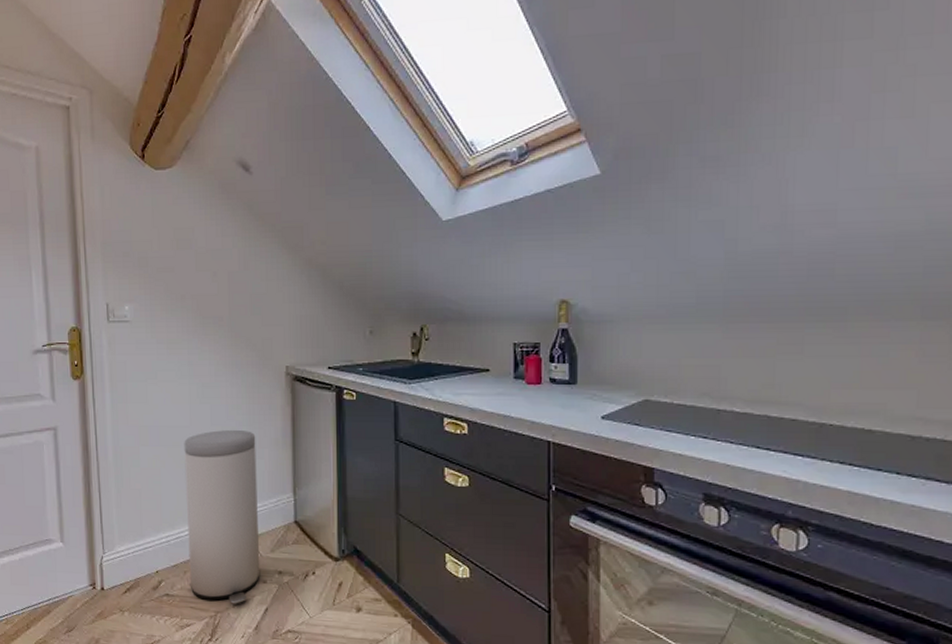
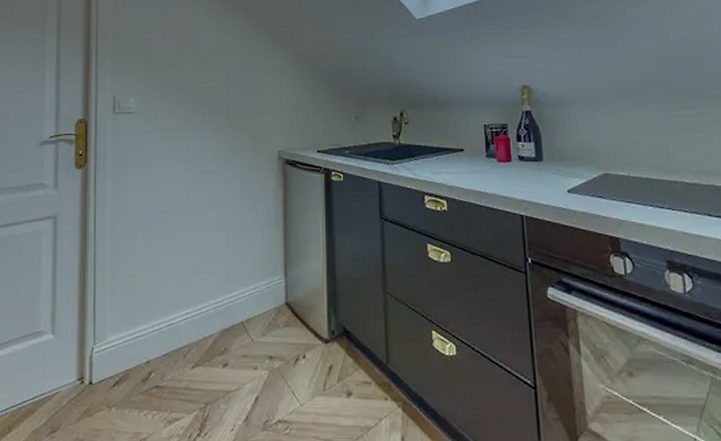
pedal bin: present [184,430,260,604] -> none [179,213,251,394]

